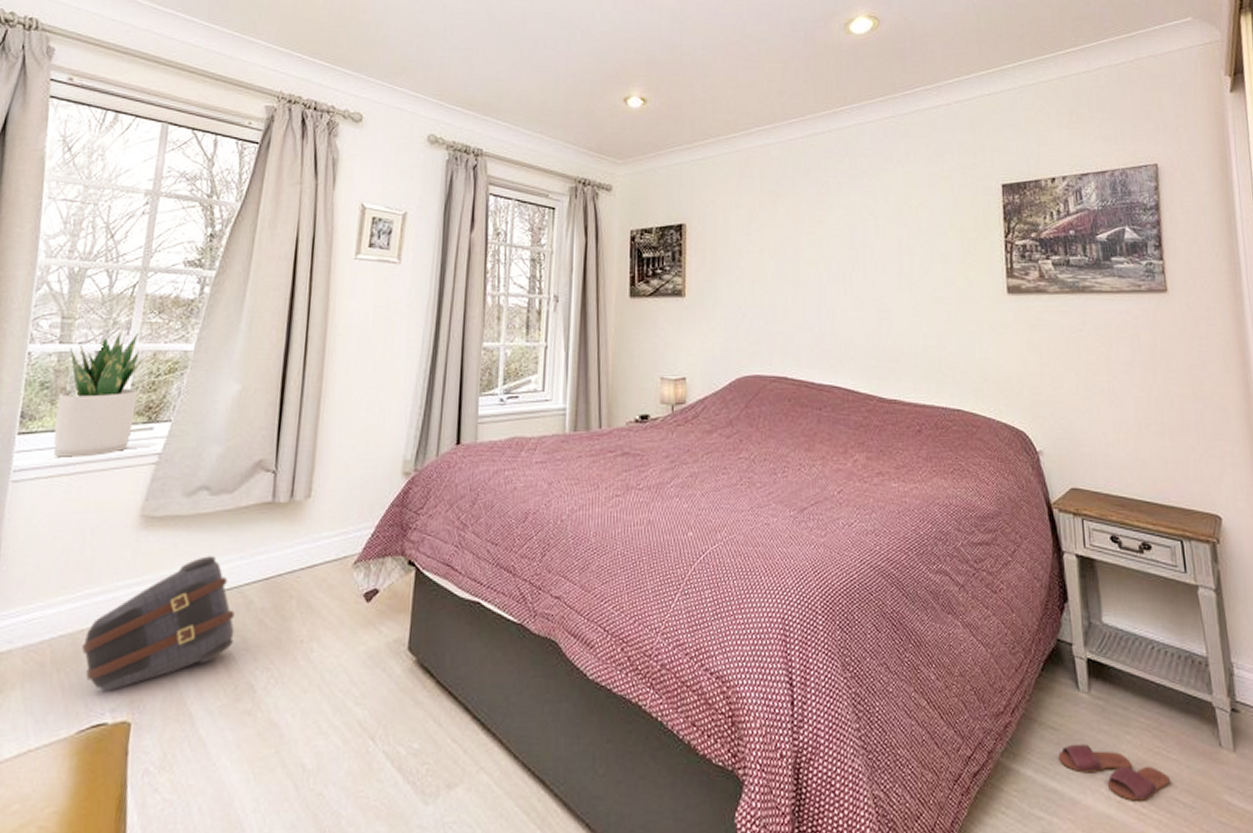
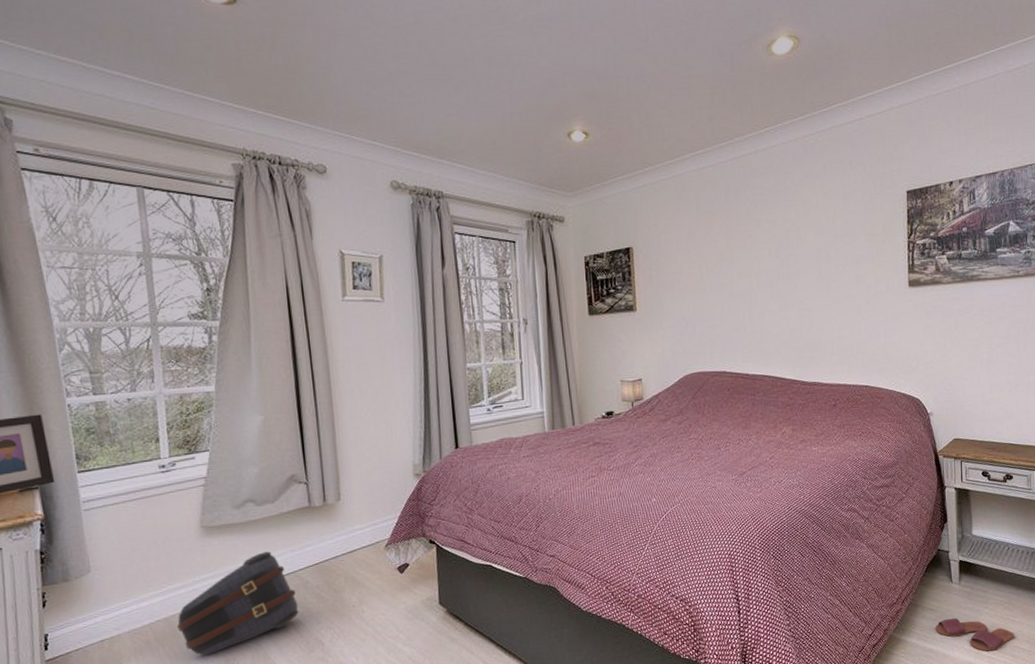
planter: present [53,332,145,458] -> none [103,380,177,488]

